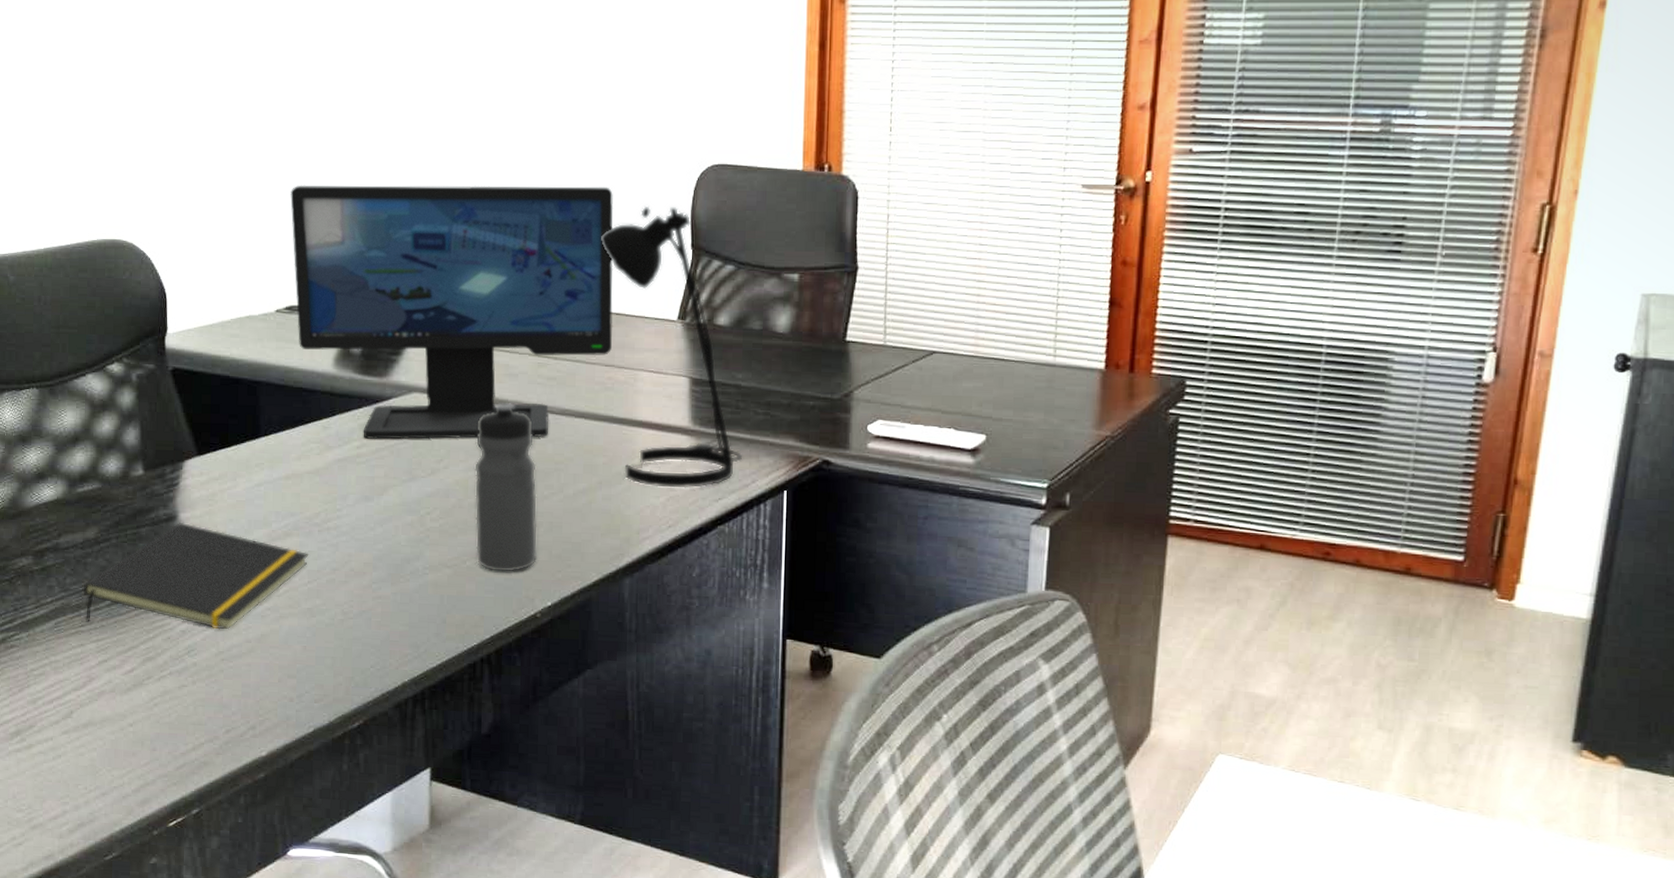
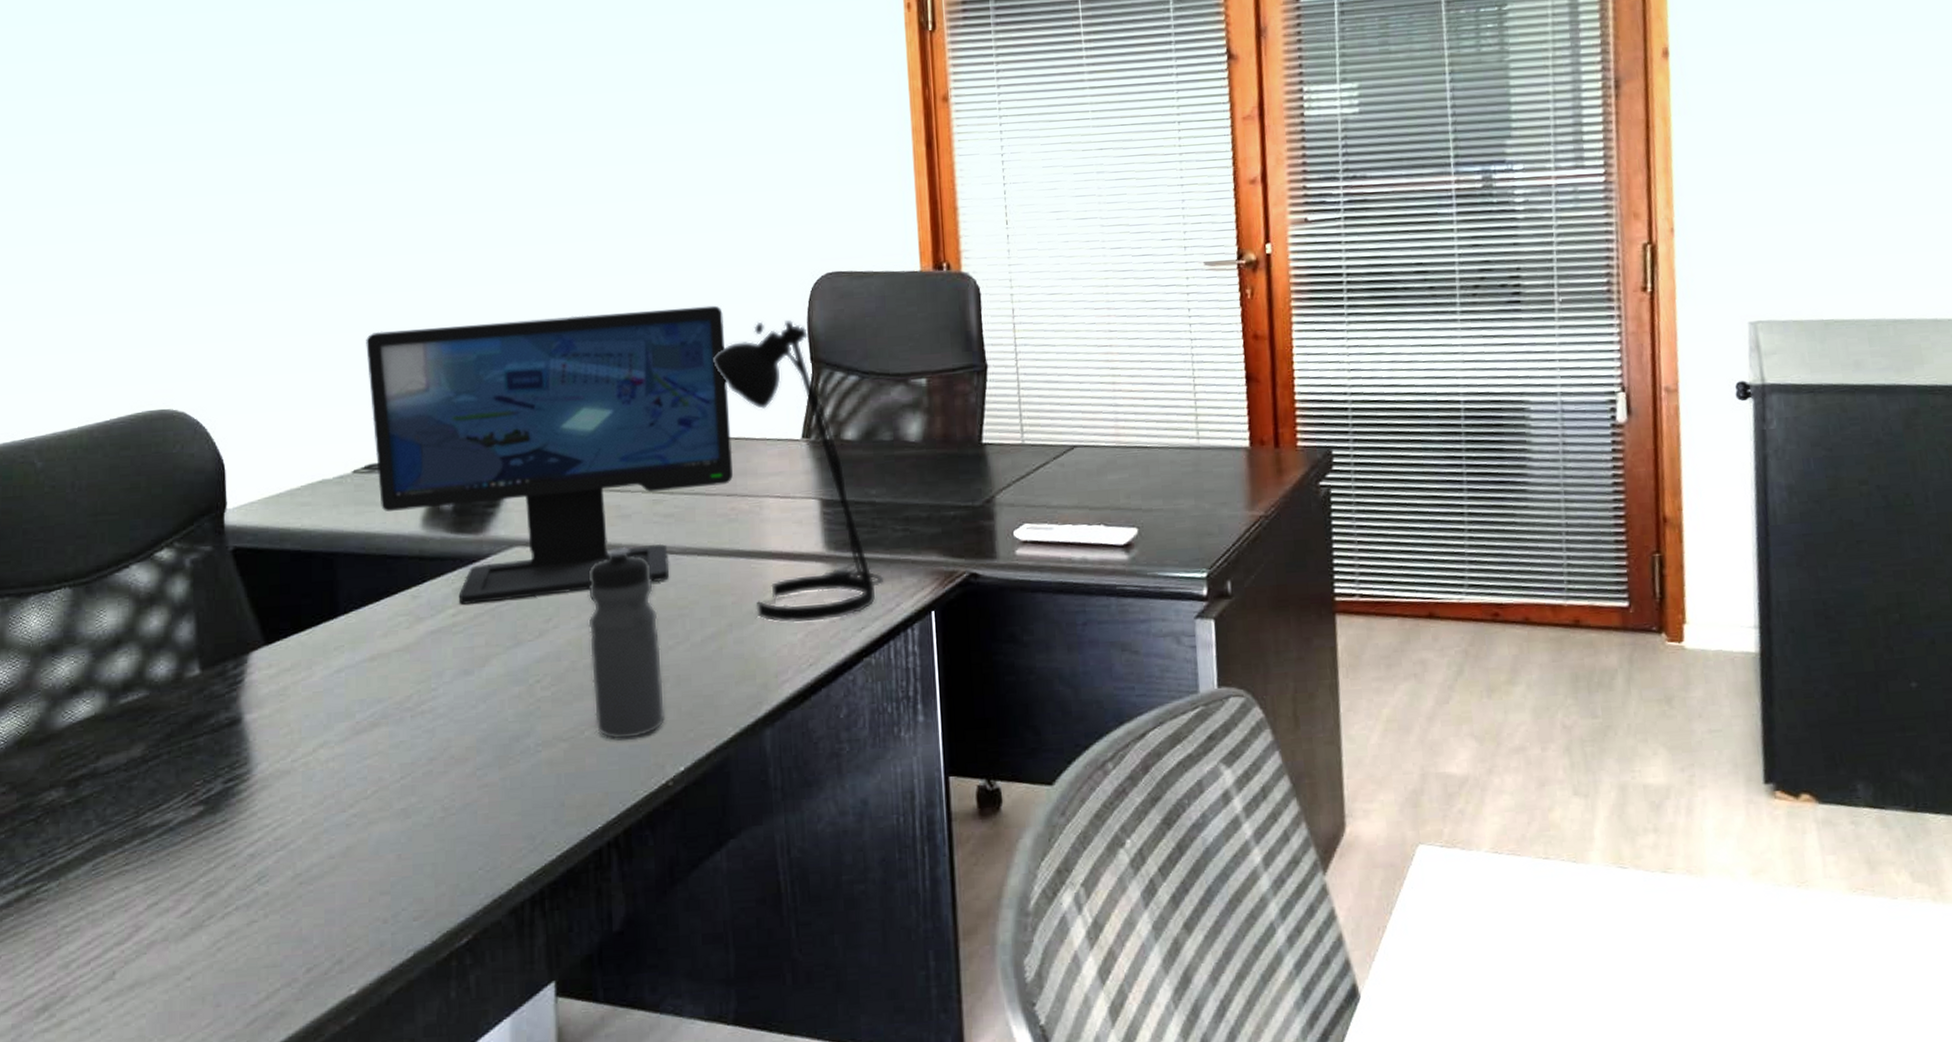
notepad: present [83,522,309,630] -> none [127,724,401,859]

